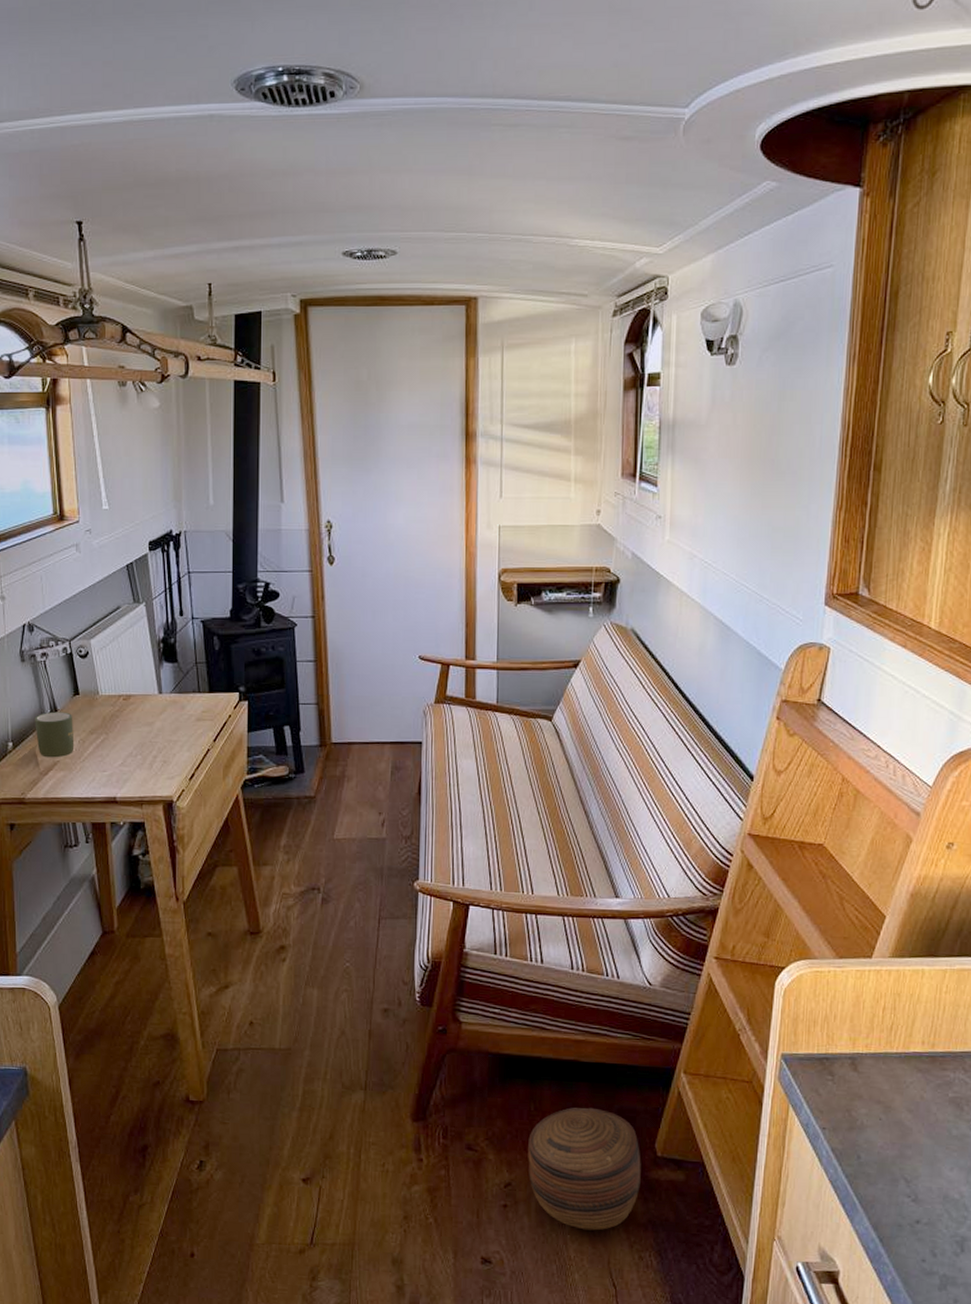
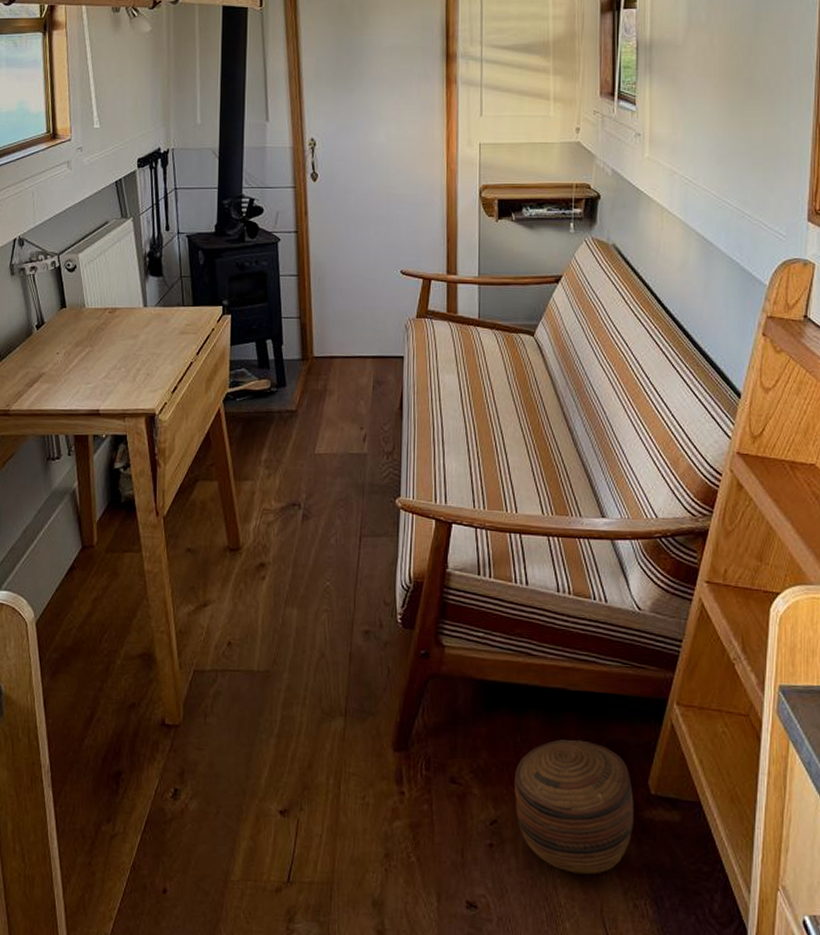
mug: present [35,711,75,759] -> none [22,324,60,371]

